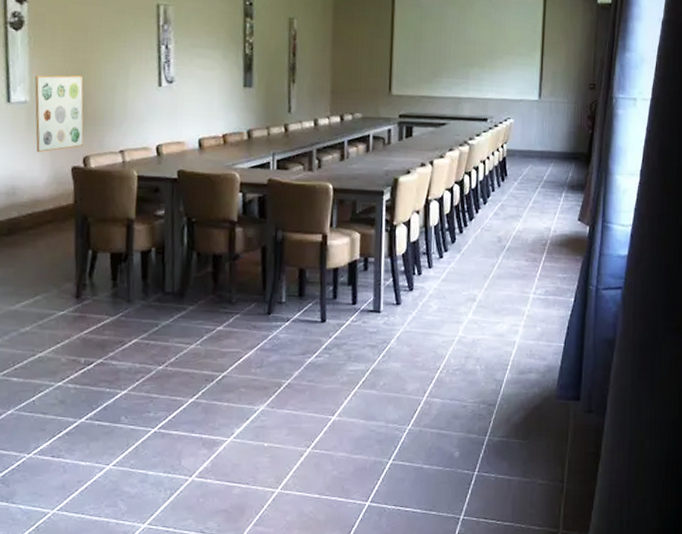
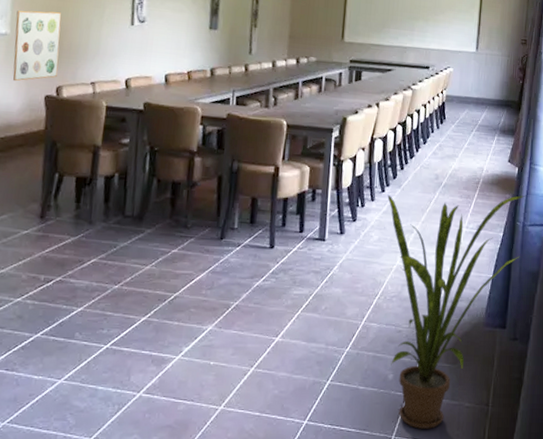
house plant: none [446,257,598,508] -> present [387,194,526,429]

